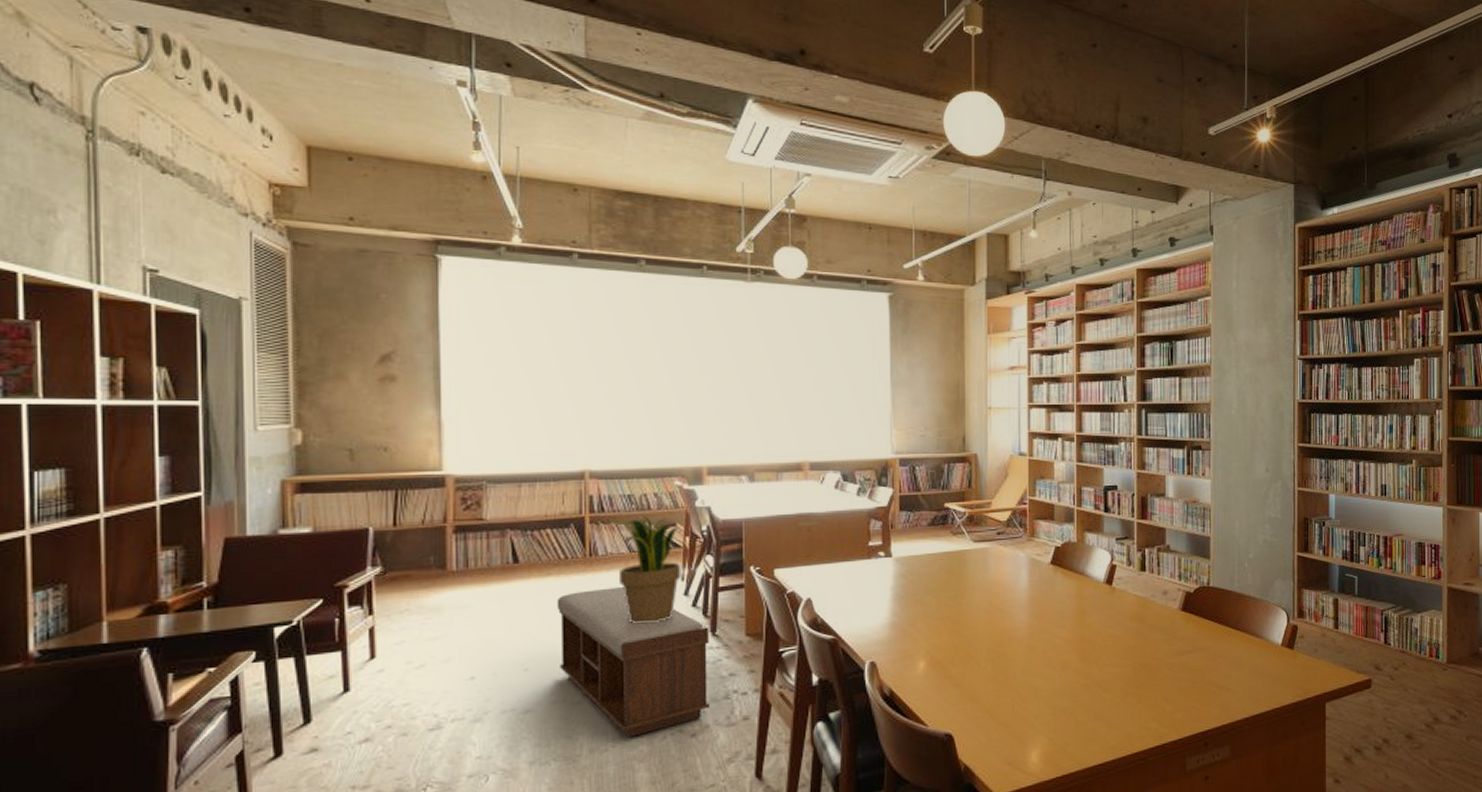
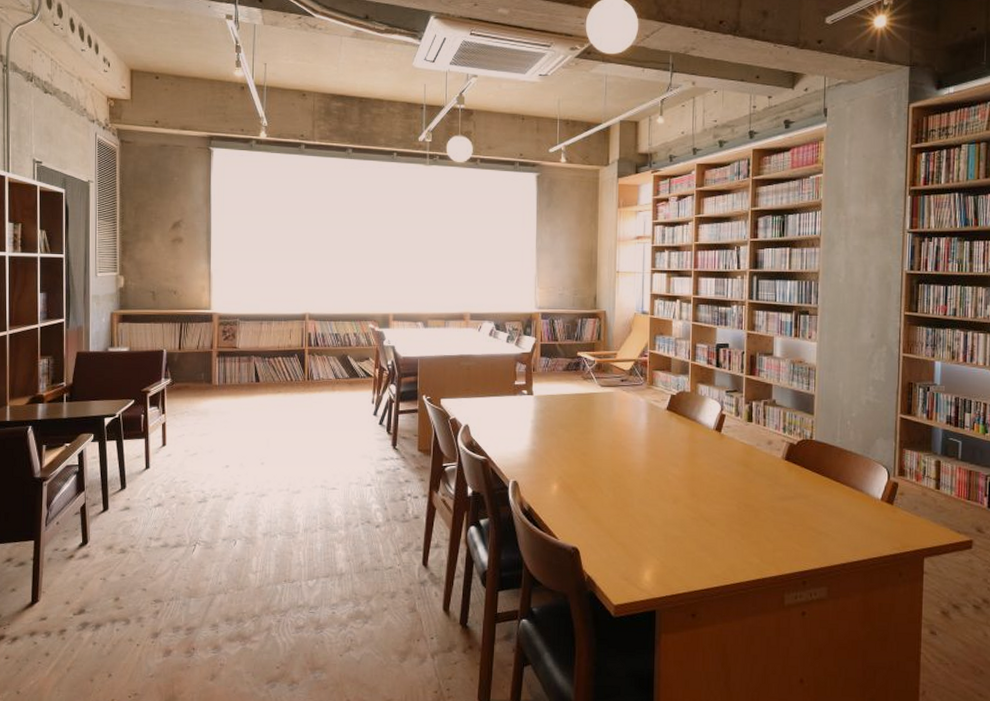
bench: present [556,586,711,738] -> none [284,404,391,523]
potted plant: present [613,515,681,624] -> none [324,350,372,436]

